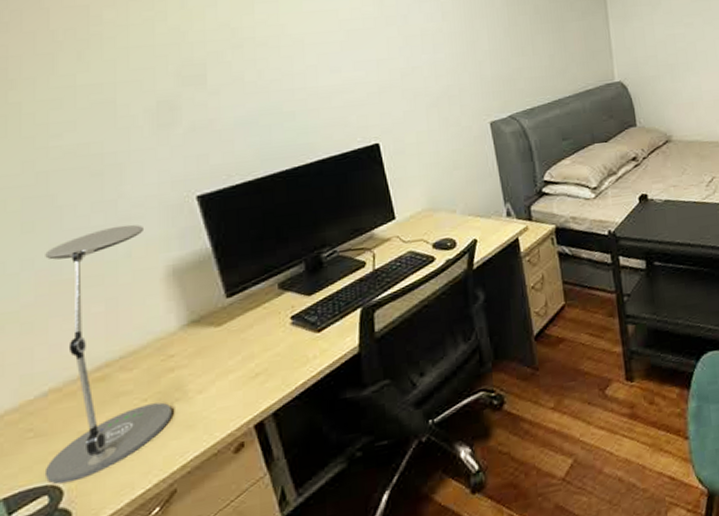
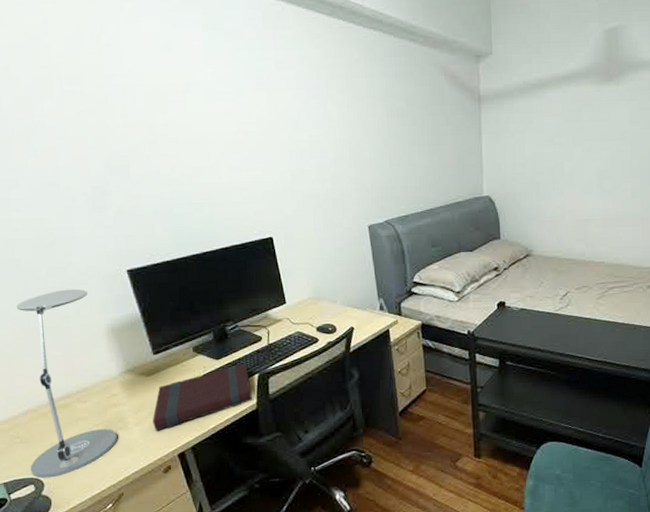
book: none [222,296,353,398] -> present [152,363,252,431]

